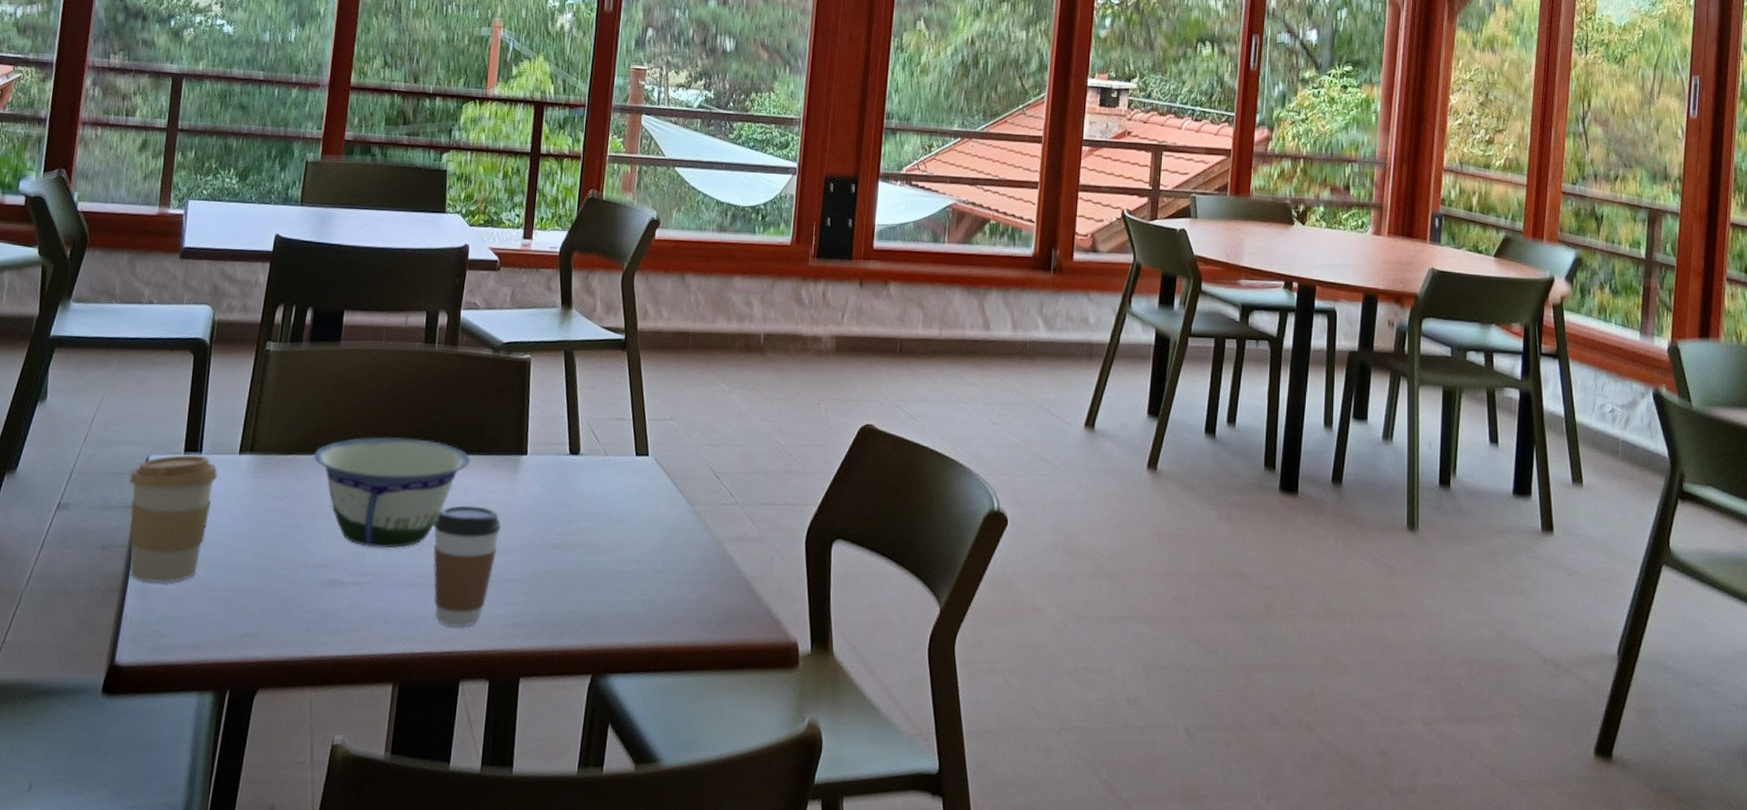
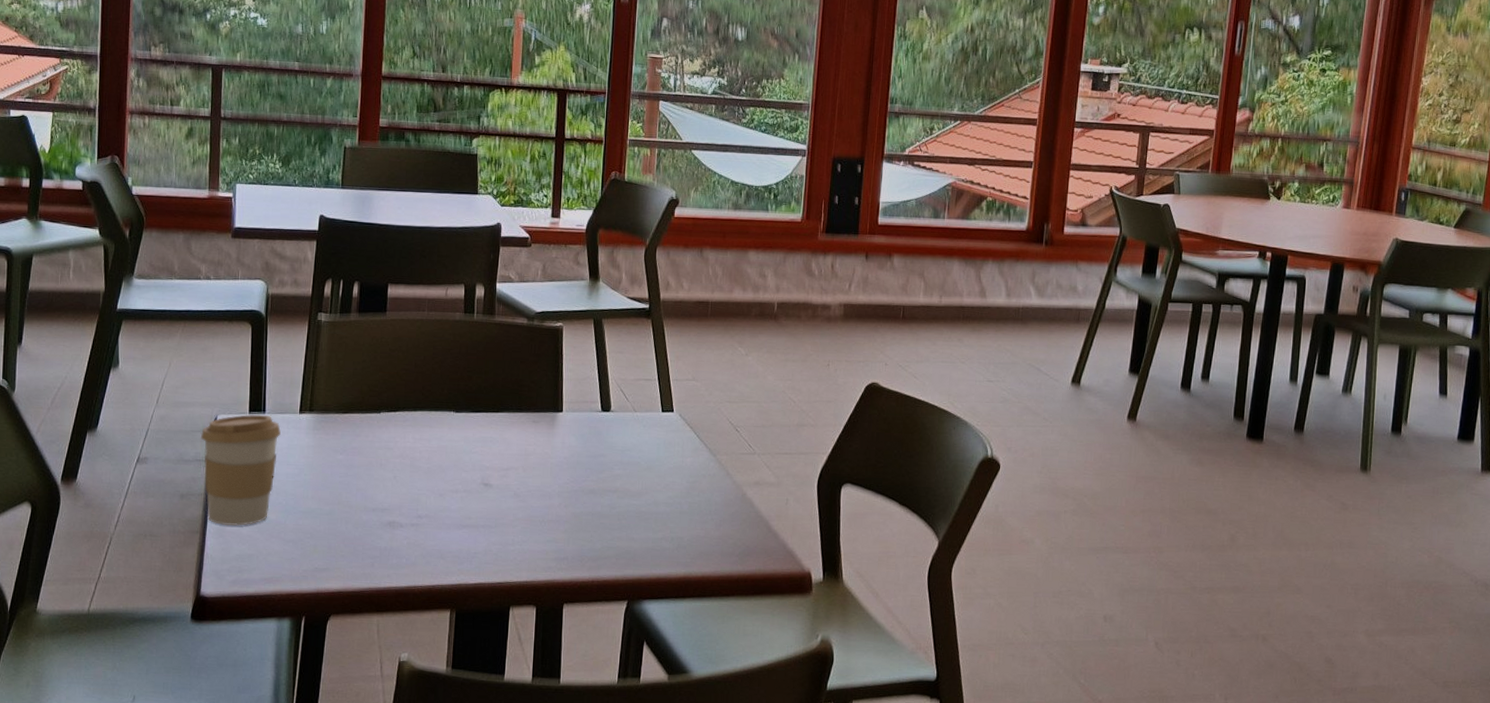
bowl: present [314,436,471,548] -> none [368,397,512,495]
coffee cup: present [433,505,502,628] -> none [481,456,542,562]

